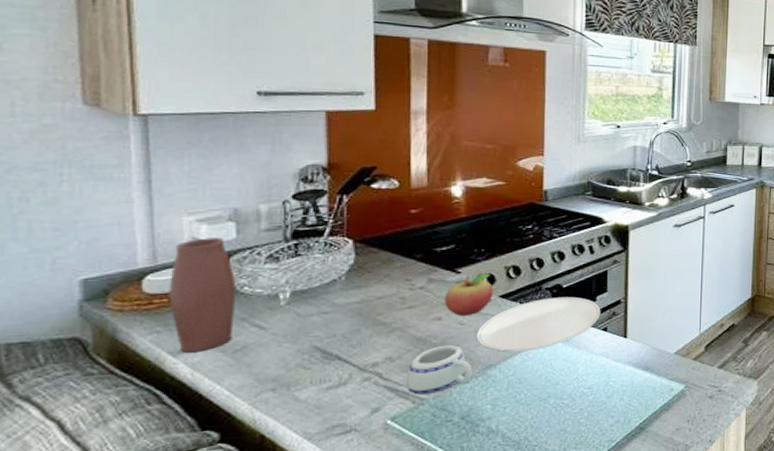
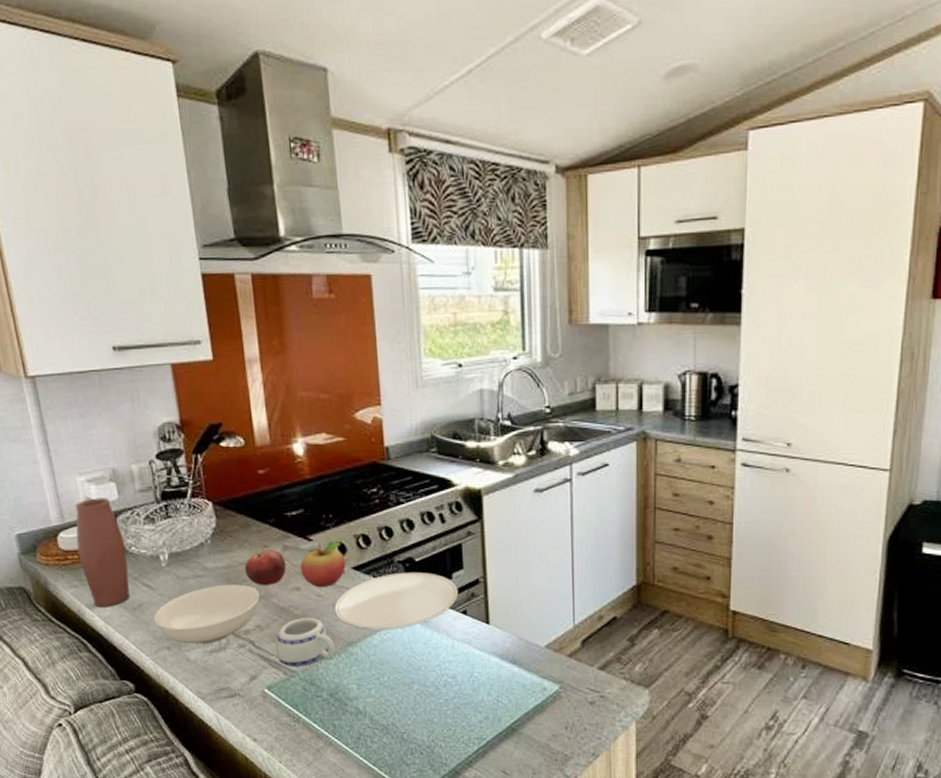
bowl: none [260,318,395,383] -> present [154,584,260,644]
fruit: none [382,283,429,318] -> present [245,550,287,586]

